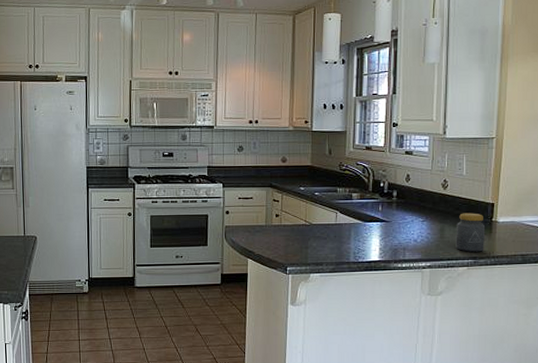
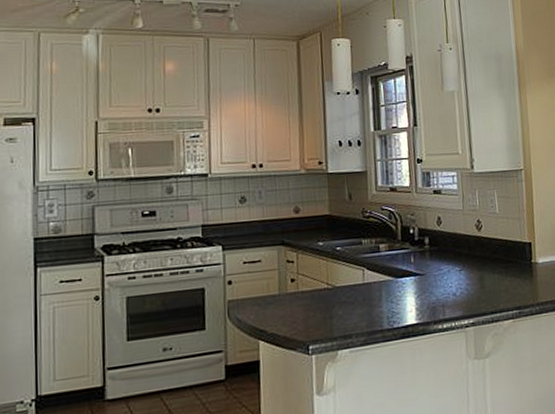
jar: present [456,213,486,252] -> none [496,255,528,302]

